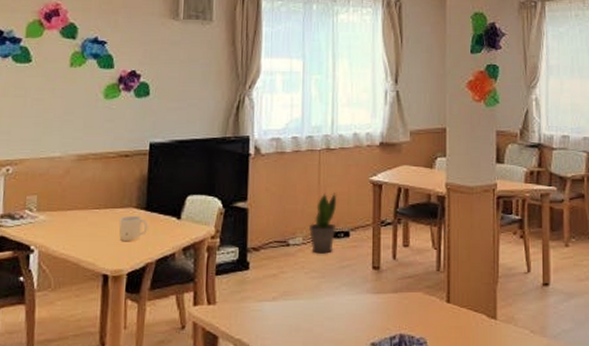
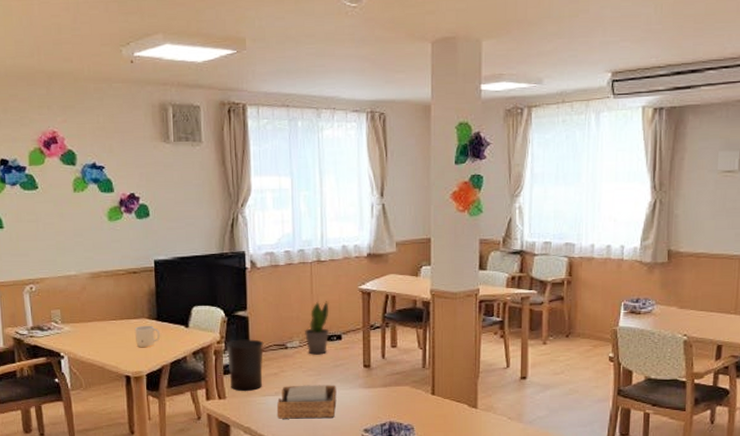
waste bin: none [221,234,264,296] -> present [226,339,264,392]
napkin holder: none [274,289,342,330] -> present [277,385,337,419]

